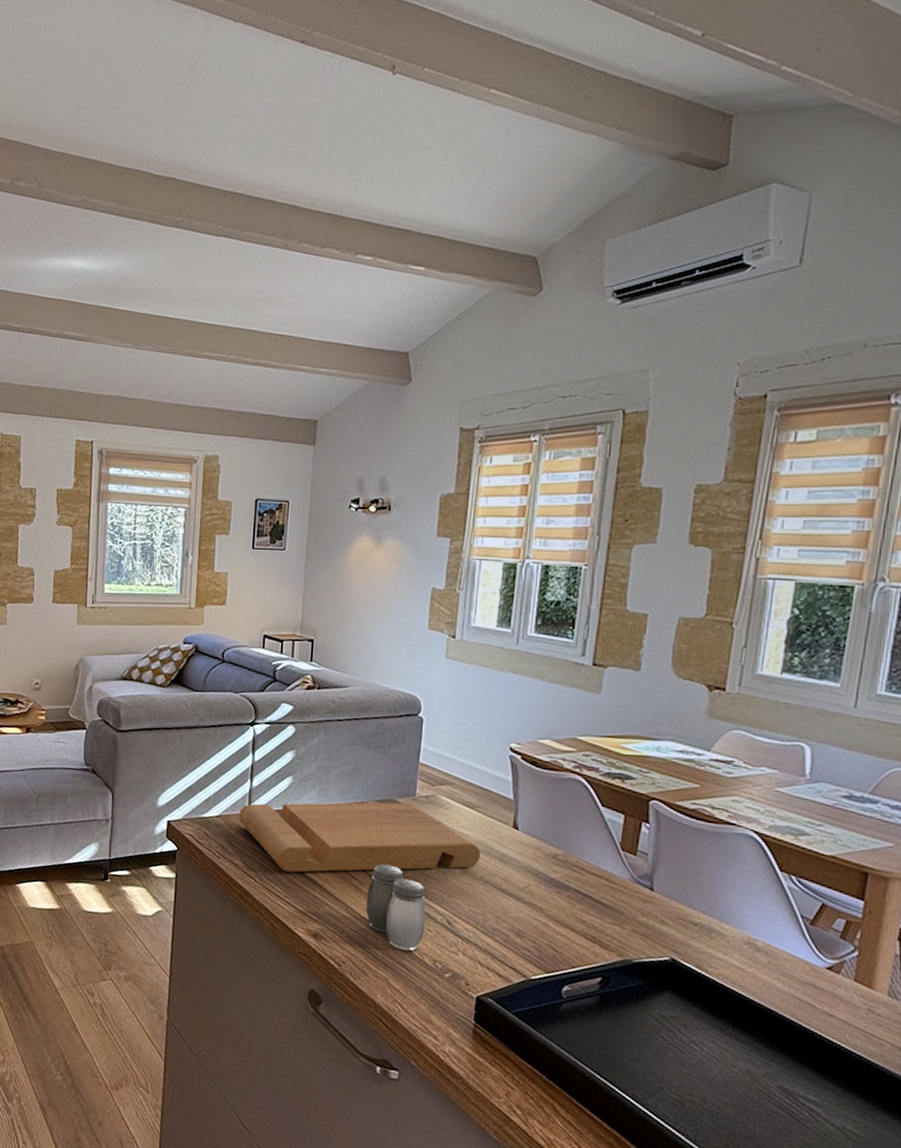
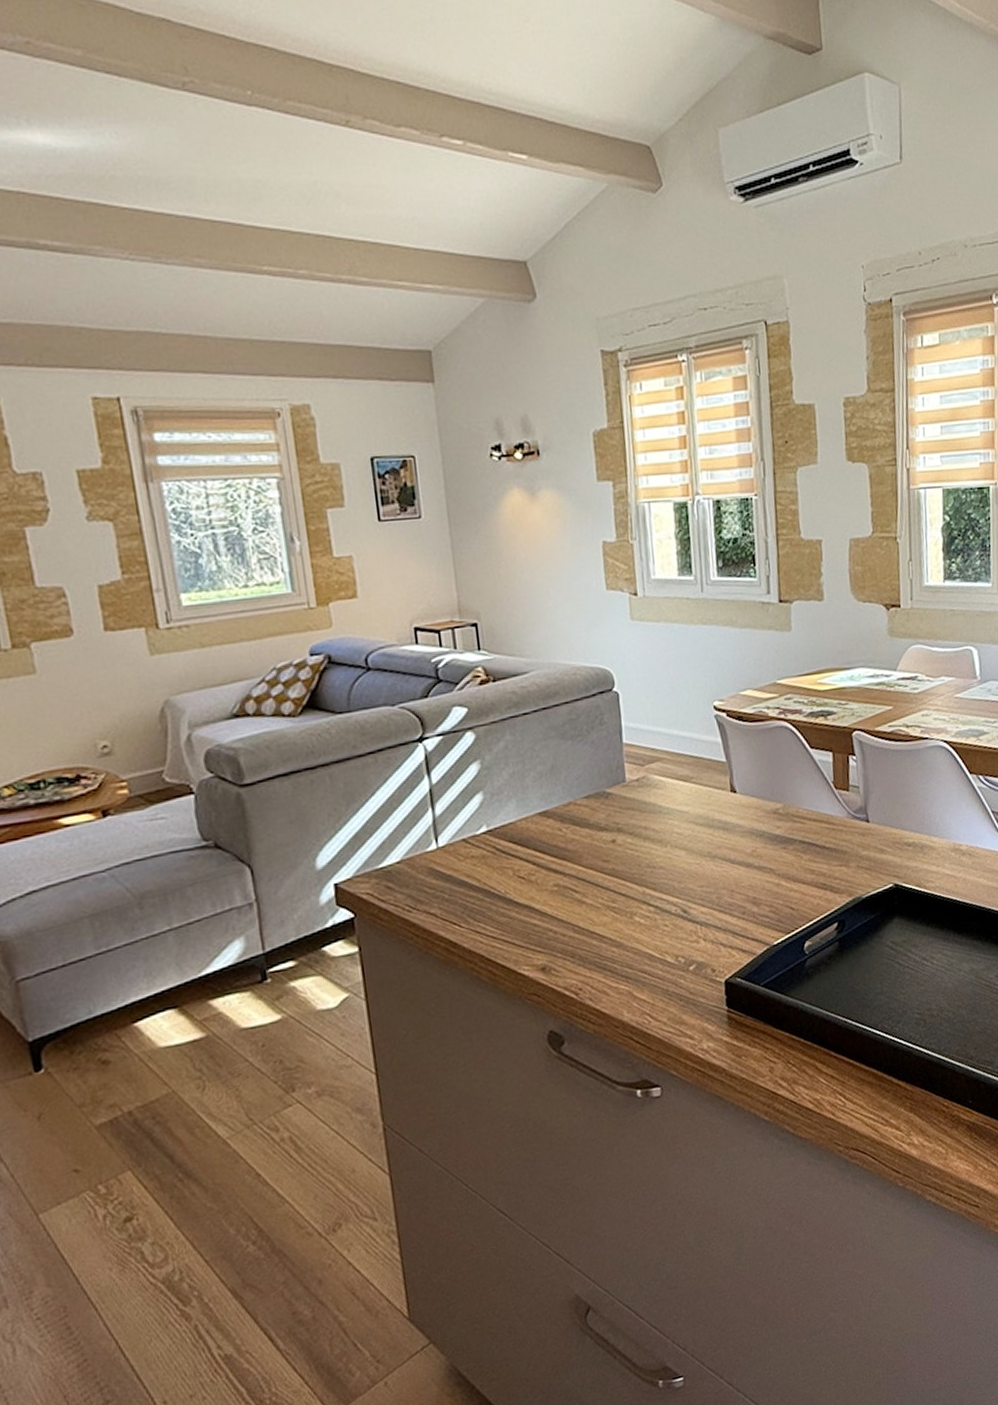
cutting board: present [238,802,481,873] -> none [424,790,704,906]
salt and pepper shaker: present [365,864,426,951] -> none [592,865,661,956]

